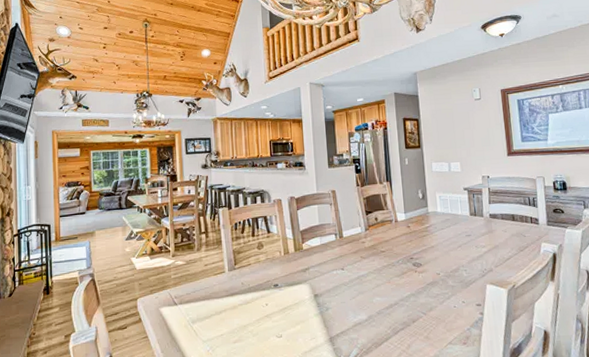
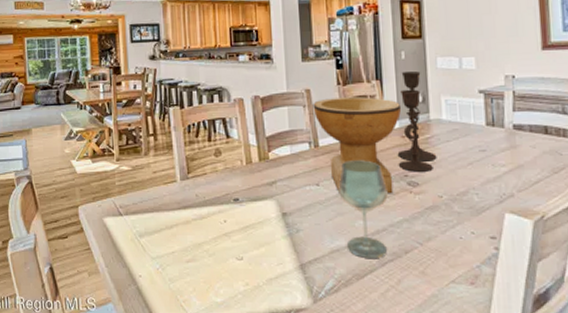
decorative bowl: none [338,195,407,274] -> present [313,97,402,194]
wine glass: none [359,247,399,329] -> present [338,160,388,259]
candlestick: none [404,174,435,255] -> present [397,71,437,172]

